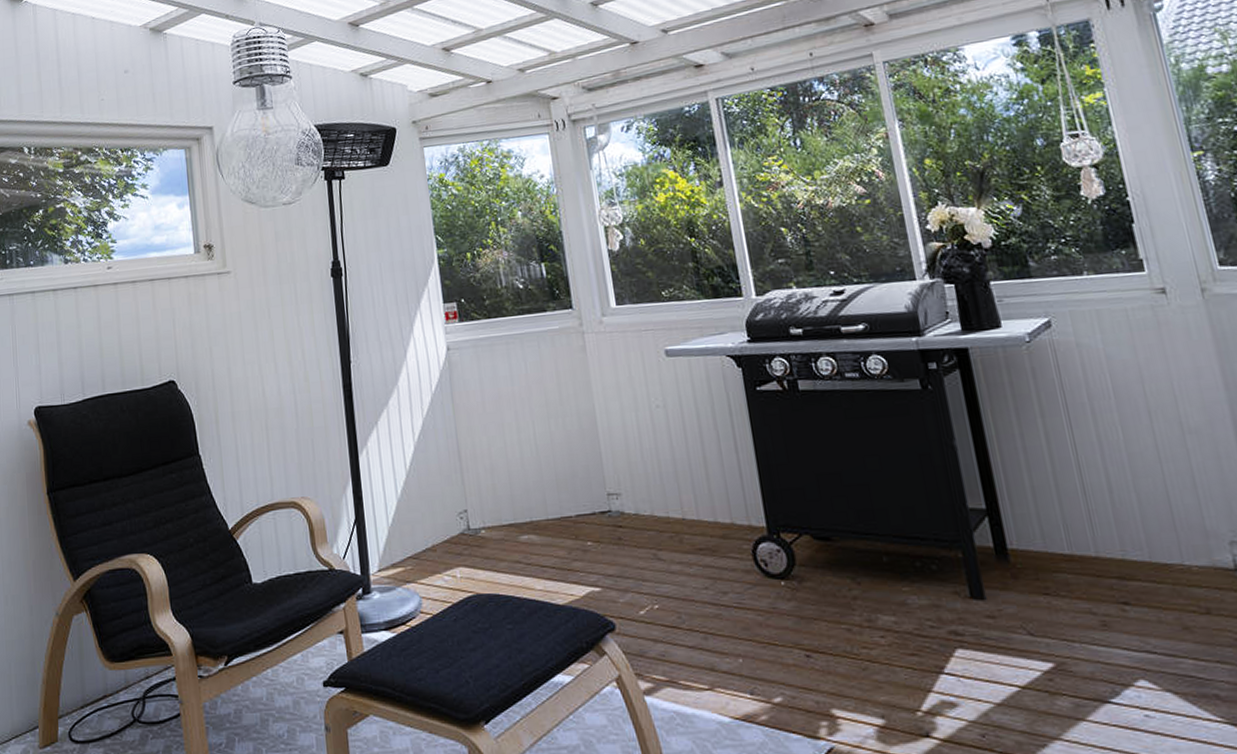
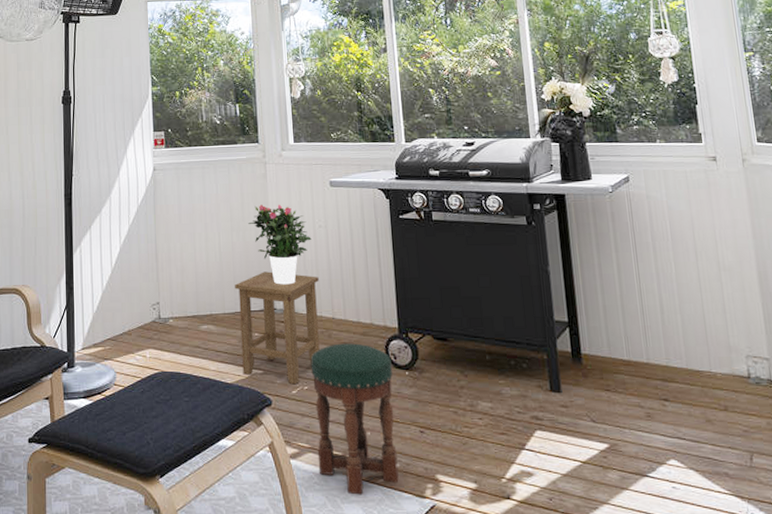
stool: none [557,465,670,604] -> present [235,271,320,385]
potted flower: none [568,383,648,481] -> present [248,204,311,285]
stool: none [659,549,784,738] -> present [310,343,399,495]

